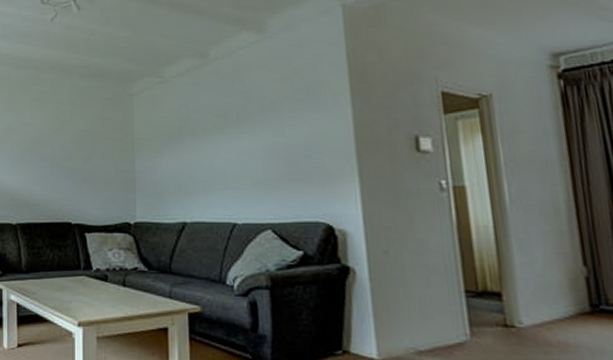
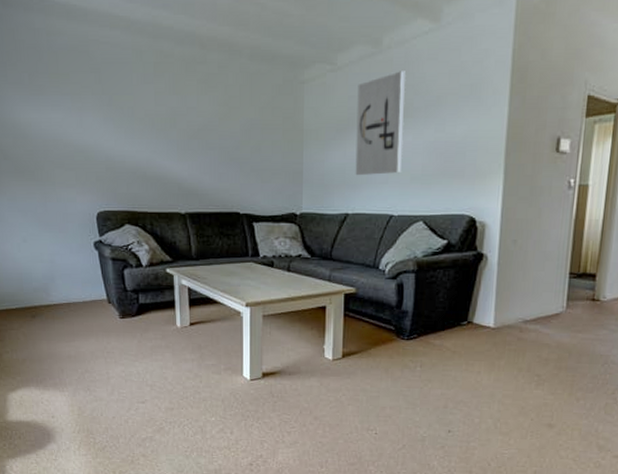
wall art: none [187,79,241,183] -> present [355,71,405,176]

